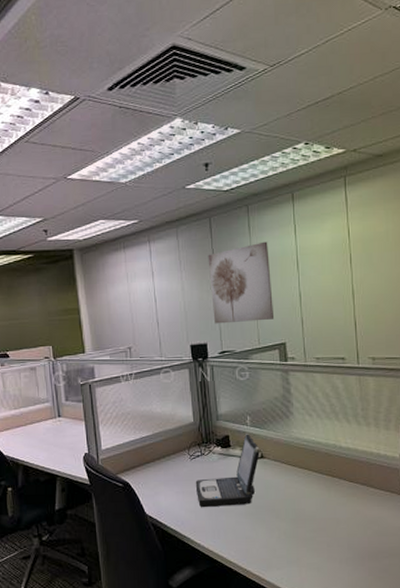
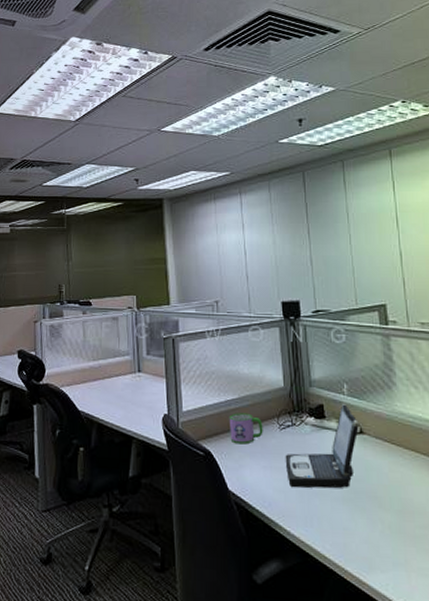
mug: none [144,447,176,475] -> present [229,413,263,445]
wall art: present [208,241,275,324] -> none [301,197,373,281]

